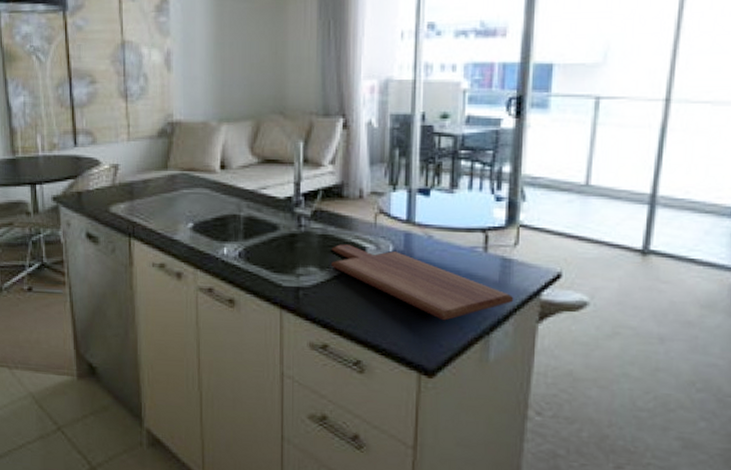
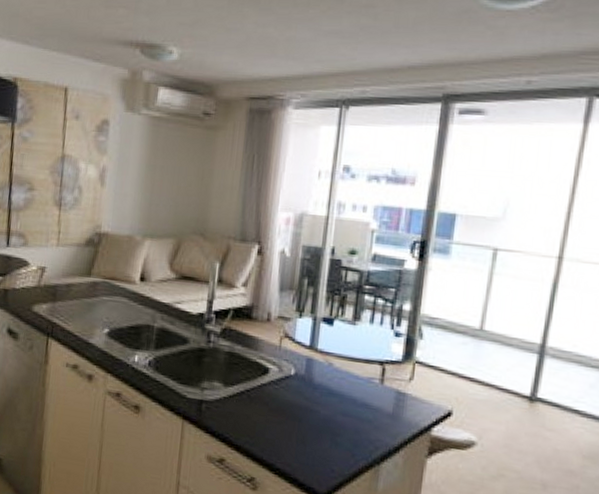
cutting board: present [331,244,514,321] -> none [235,363,406,447]

